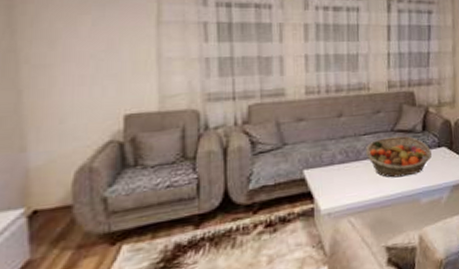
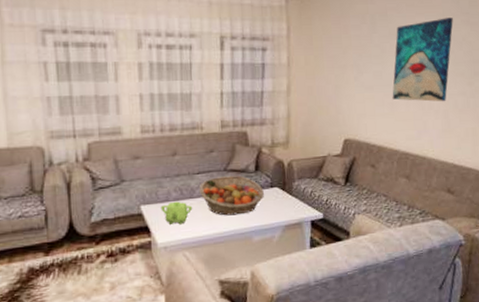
teapot: none [325,164,359,189] -> present [160,201,193,225]

